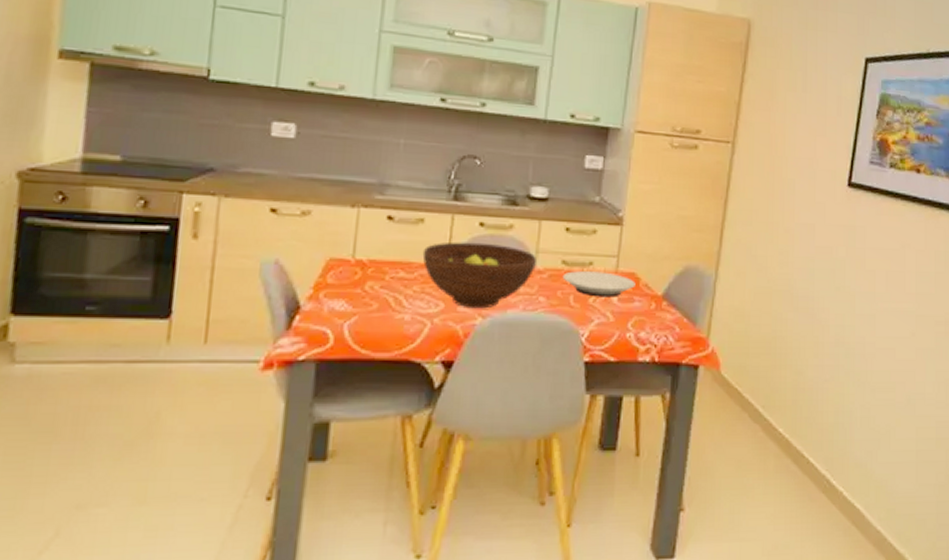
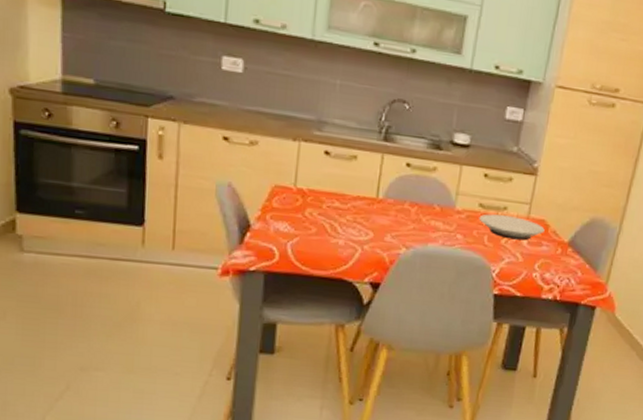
fruit bowl: present [422,242,536,309] -> none [355,179,456,241]

